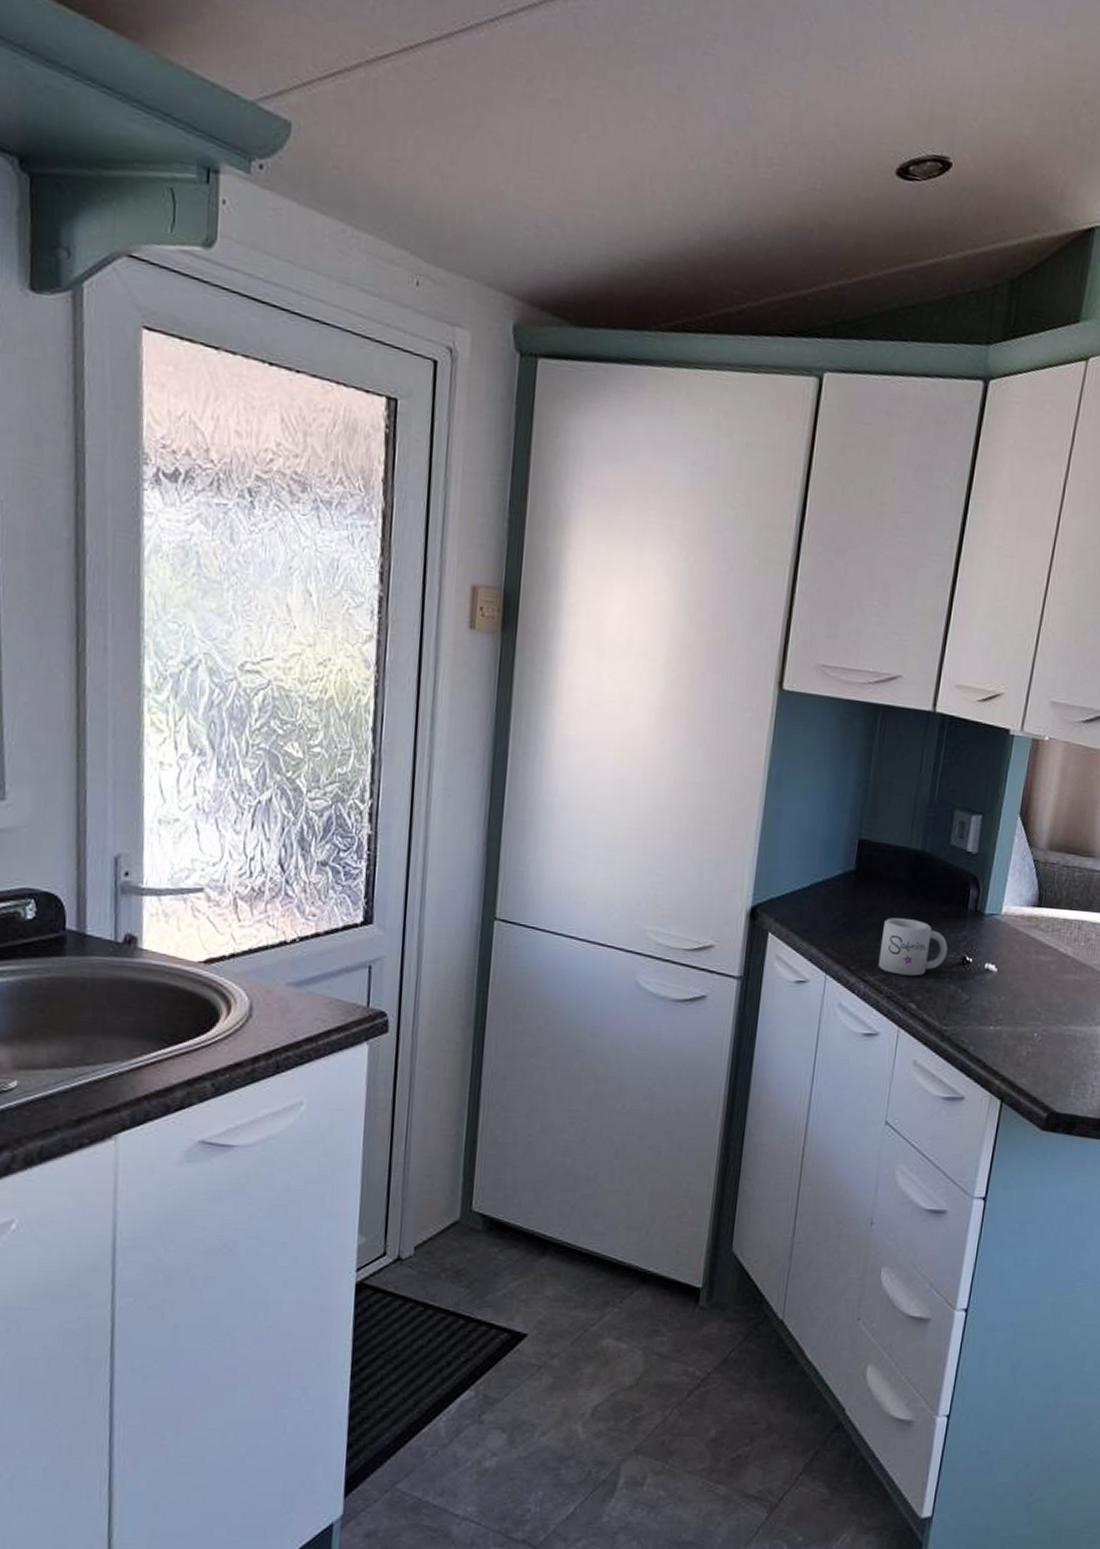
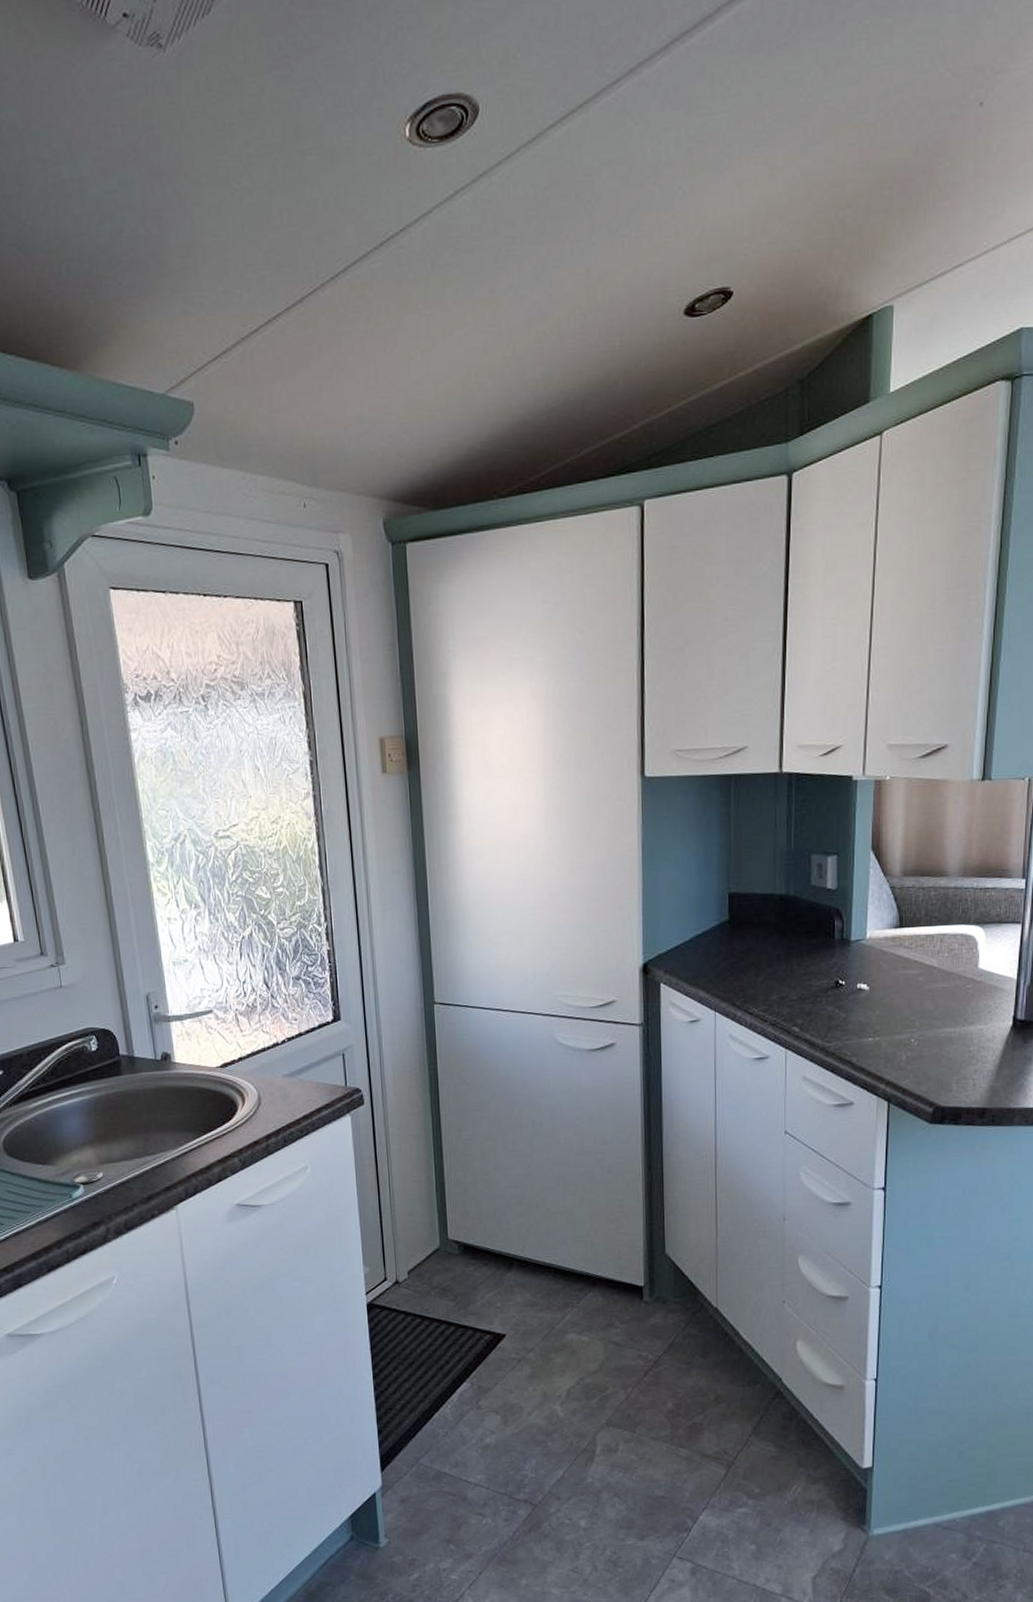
mug: present [878,917,948,976] -> none [760,955,821,1004]

